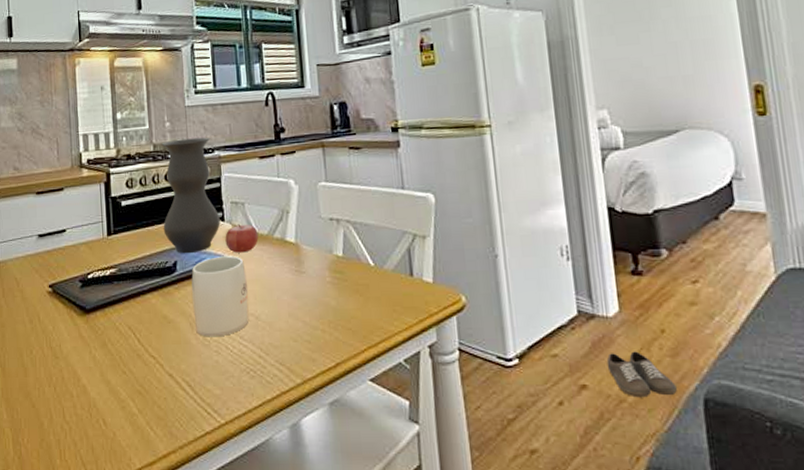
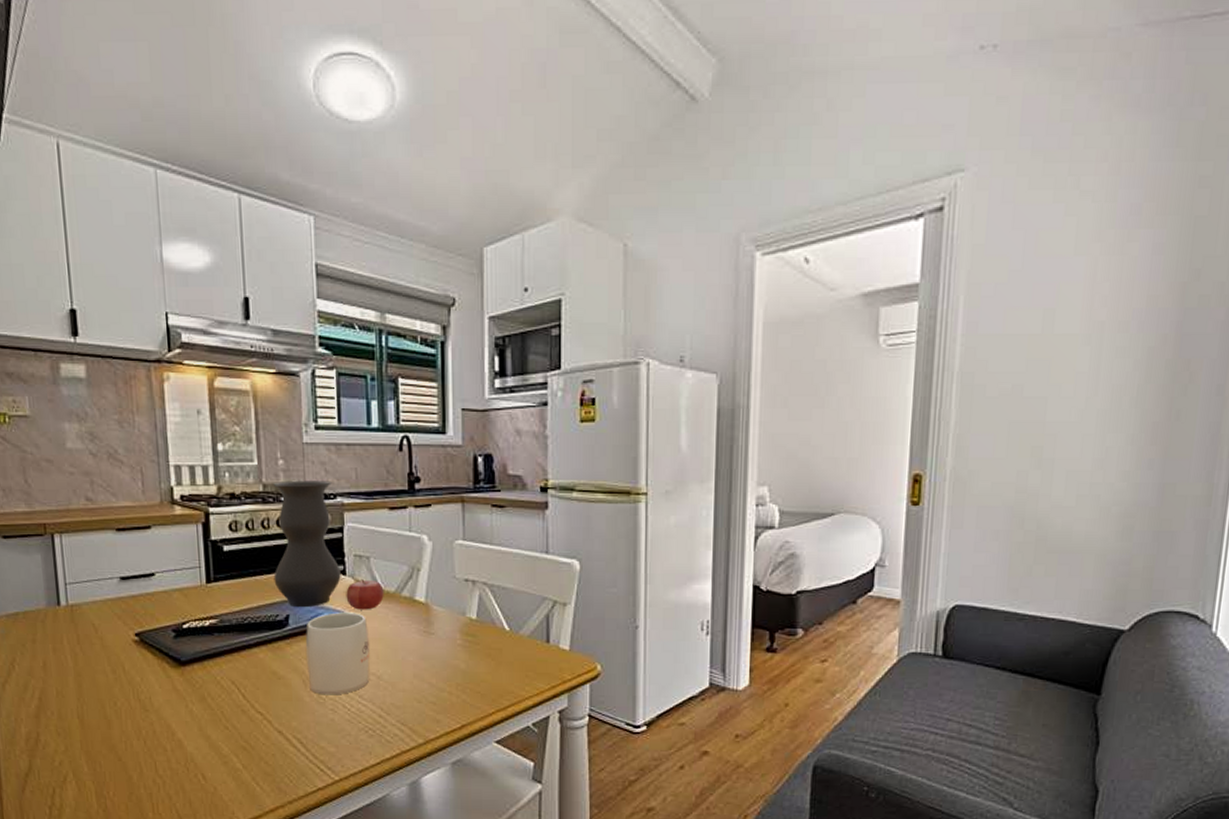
shoe: present [606,351,677,398] -> none [730,722,791,764]

